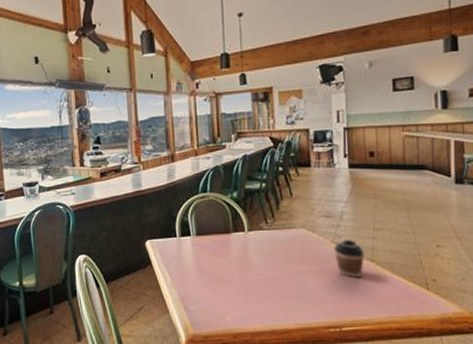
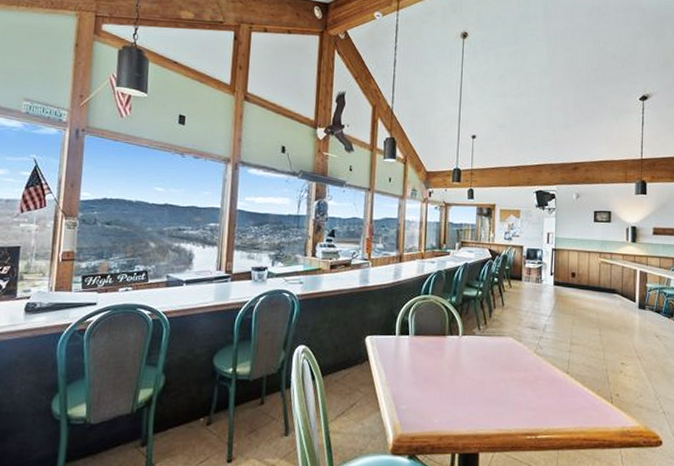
coffee cup: present [334,239,365,278] -> none [536,350,562,388]

